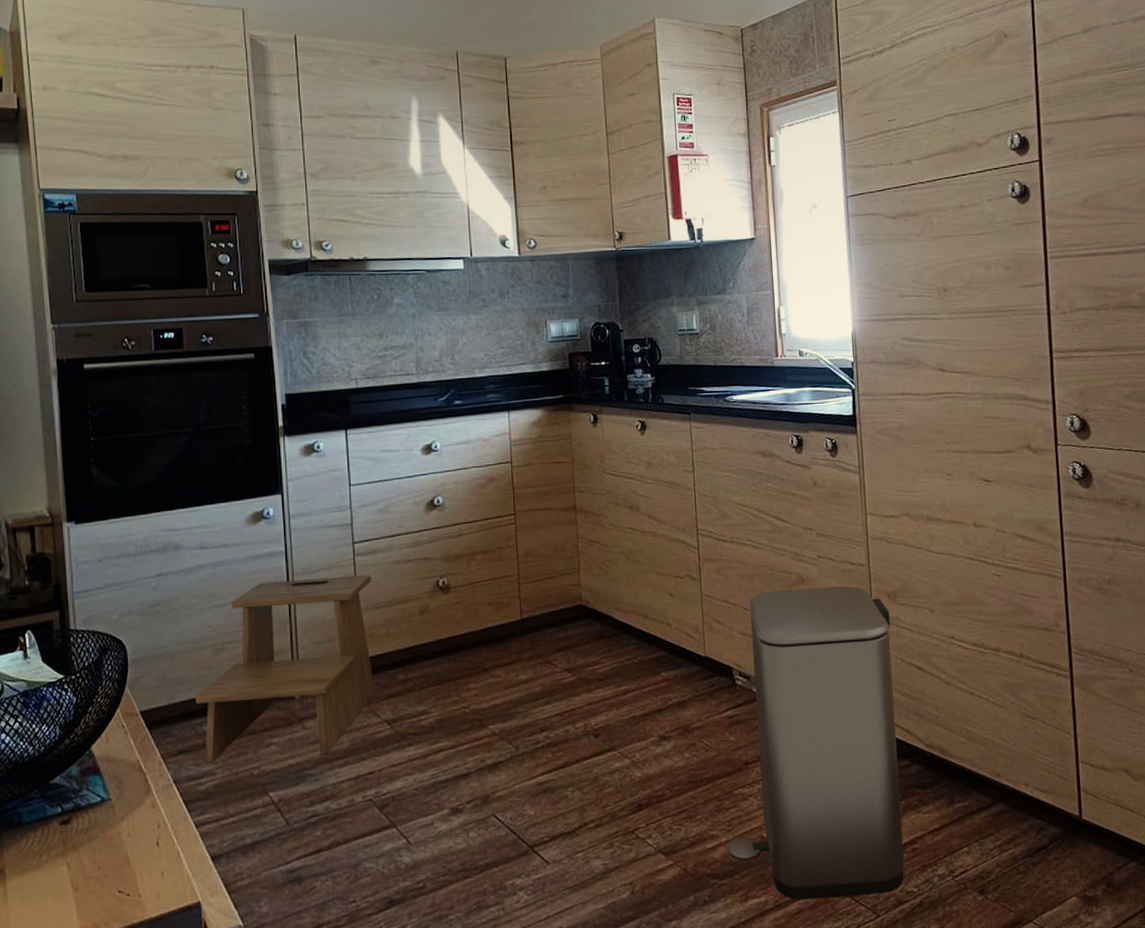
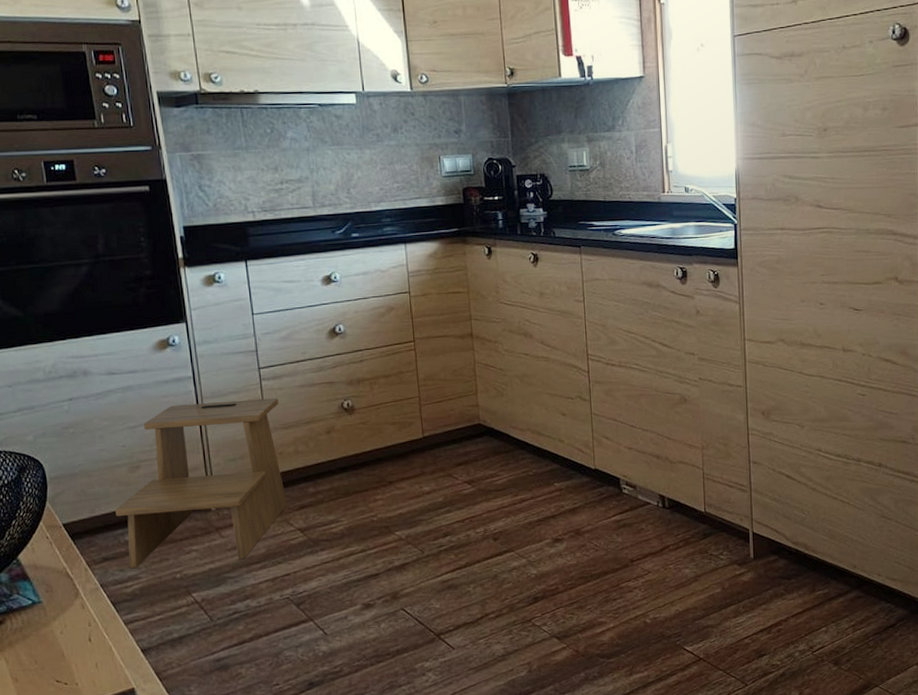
pedal bin: present [728,586,905,900] -> none [615,405,770,674]

